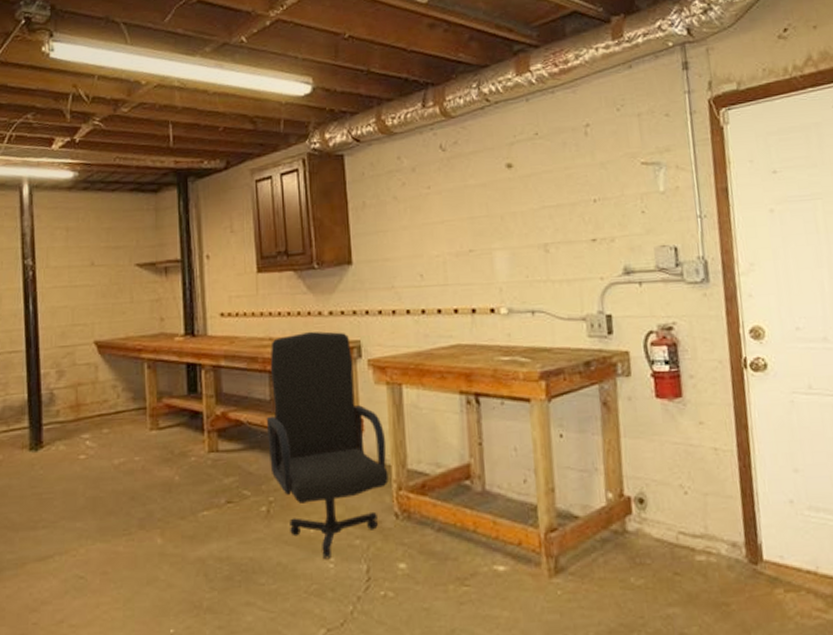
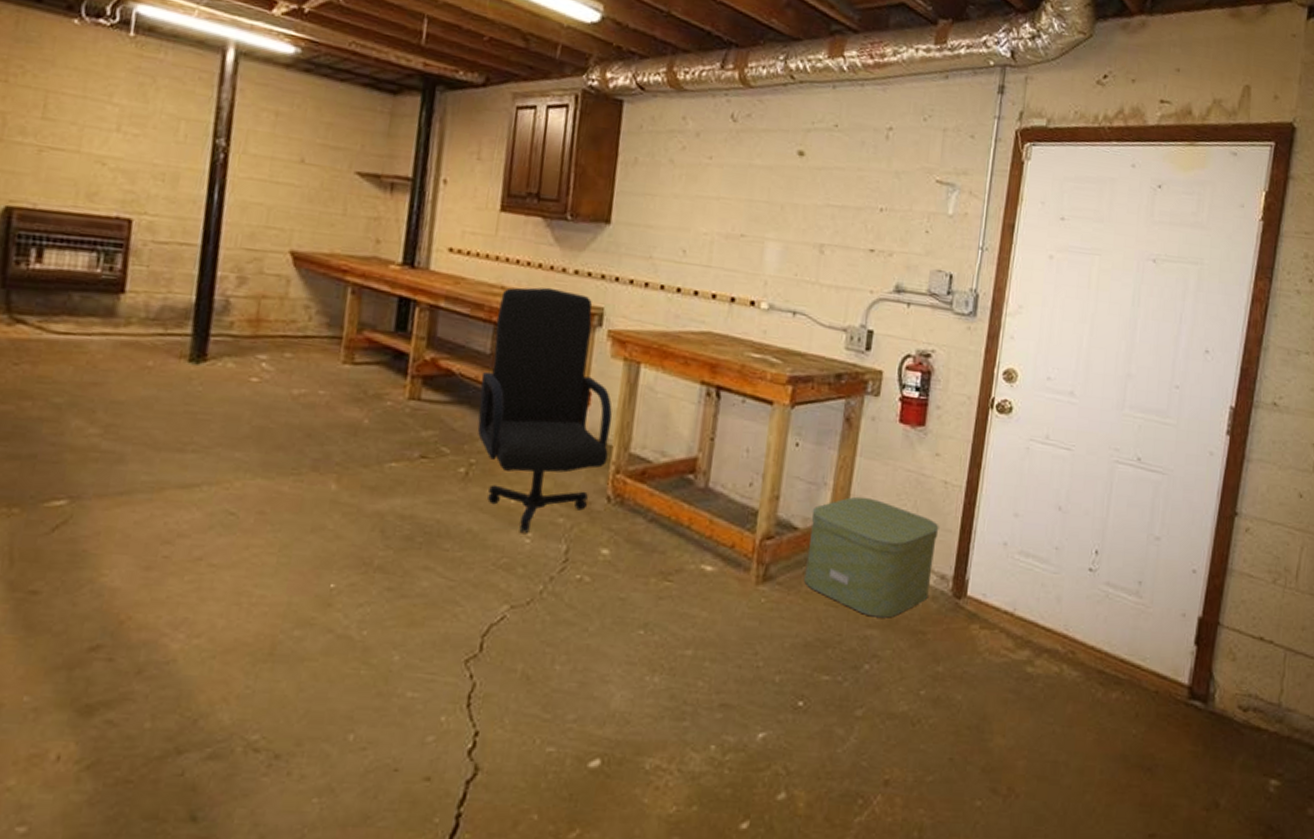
storage box: none [588,476,724,595] -> present [804,496,939,618]

